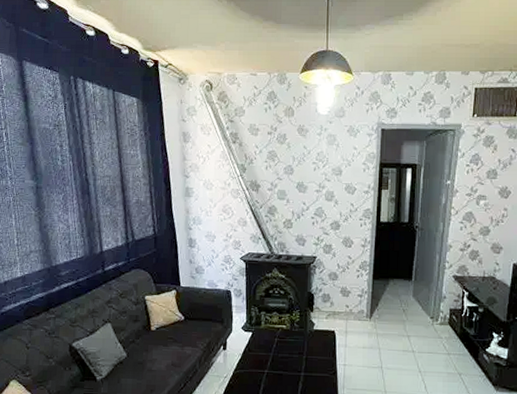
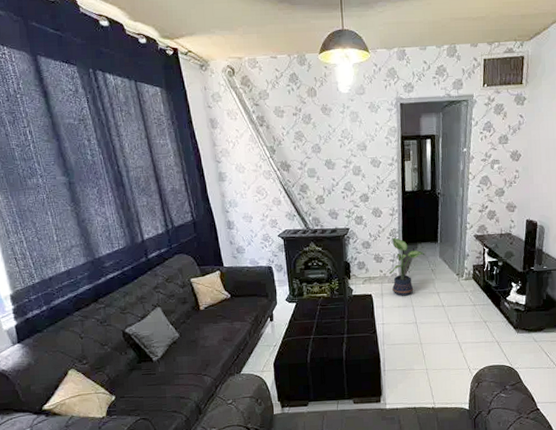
potted plant: none [356,270,397,336] -> present [389,237,425,296]

